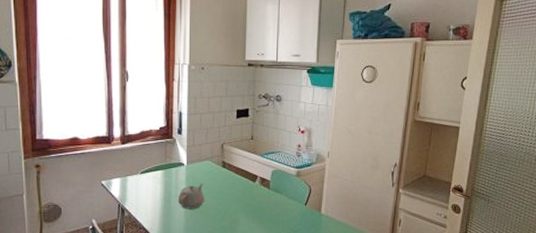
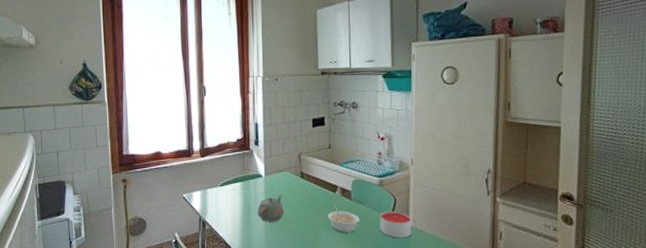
legume: none [246,195,277,219] -> present [327,206,360,232]
candle: none [294,200,324,225] -> present [379,211,412,238]

